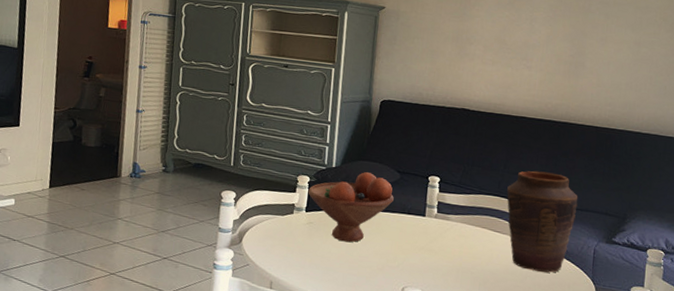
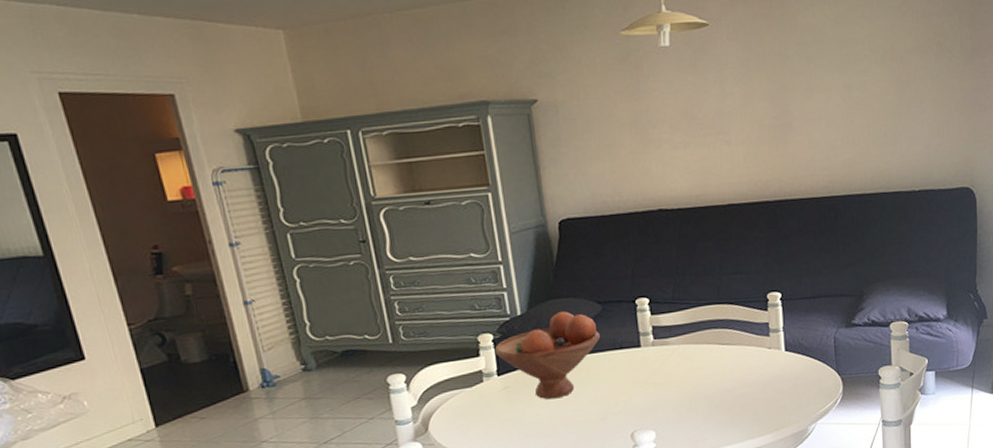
vase: present [507,170,578,273] -> none [728,262,809,378]

